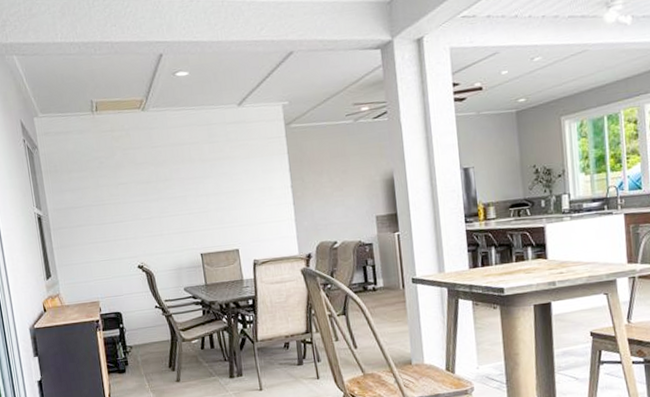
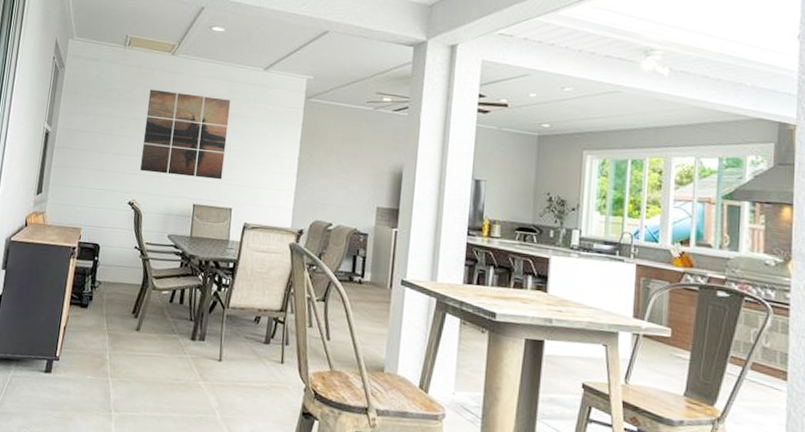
wall art: none [129,144,223,234] -> present [140,89,231,180]

